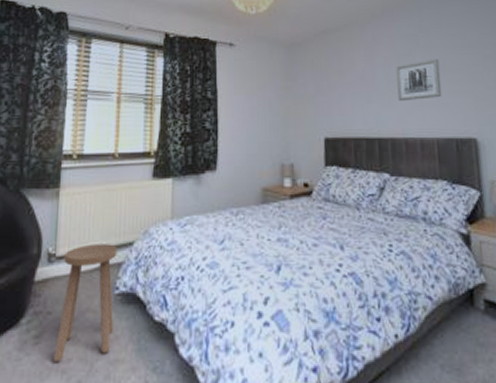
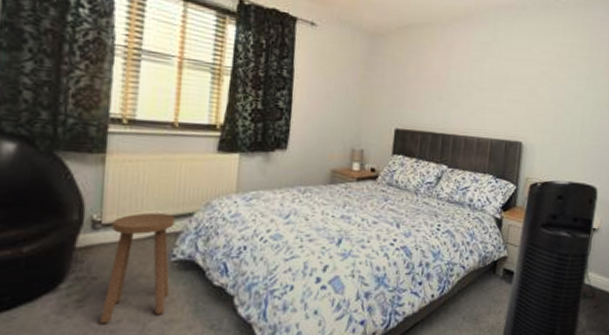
wall art: present [396,58,442,102] -> none [465,68,505,104]

